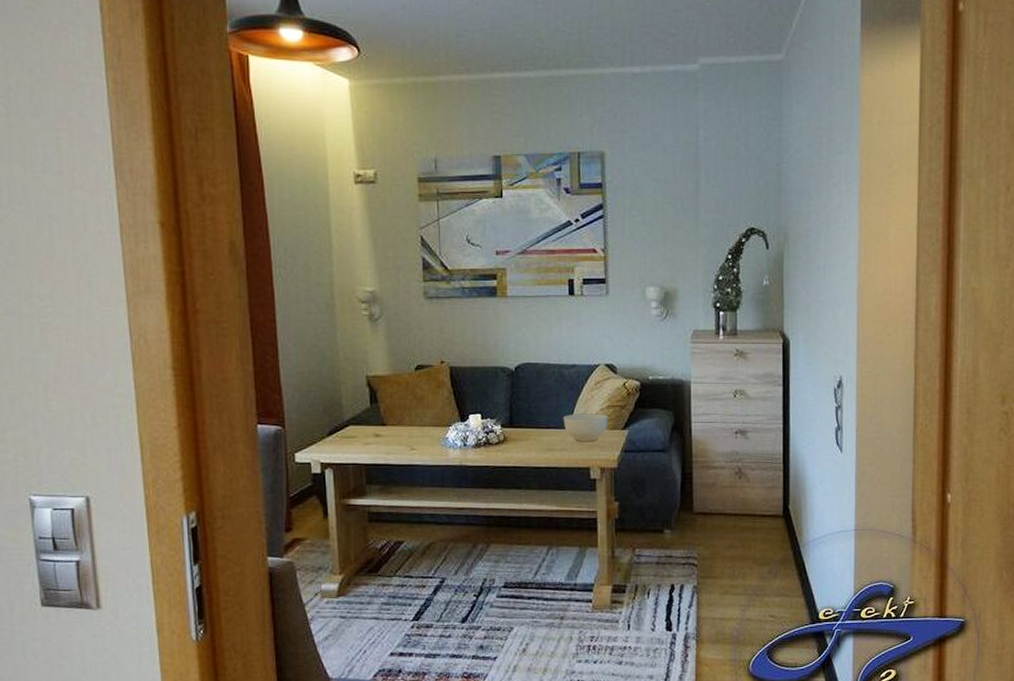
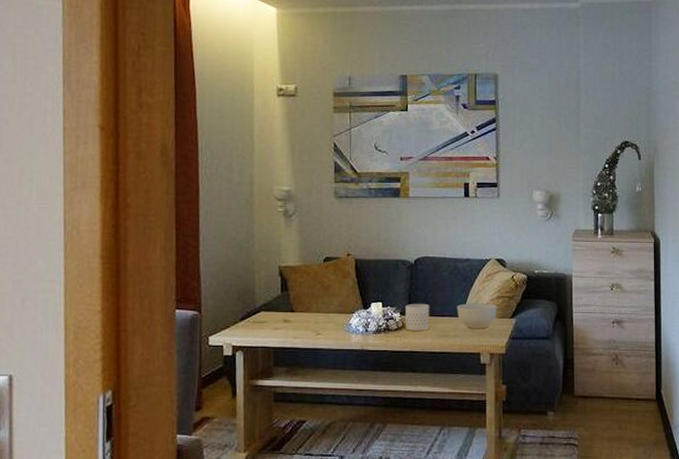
mug: none [506,414,534,444] -> present [405,303,430,331]

